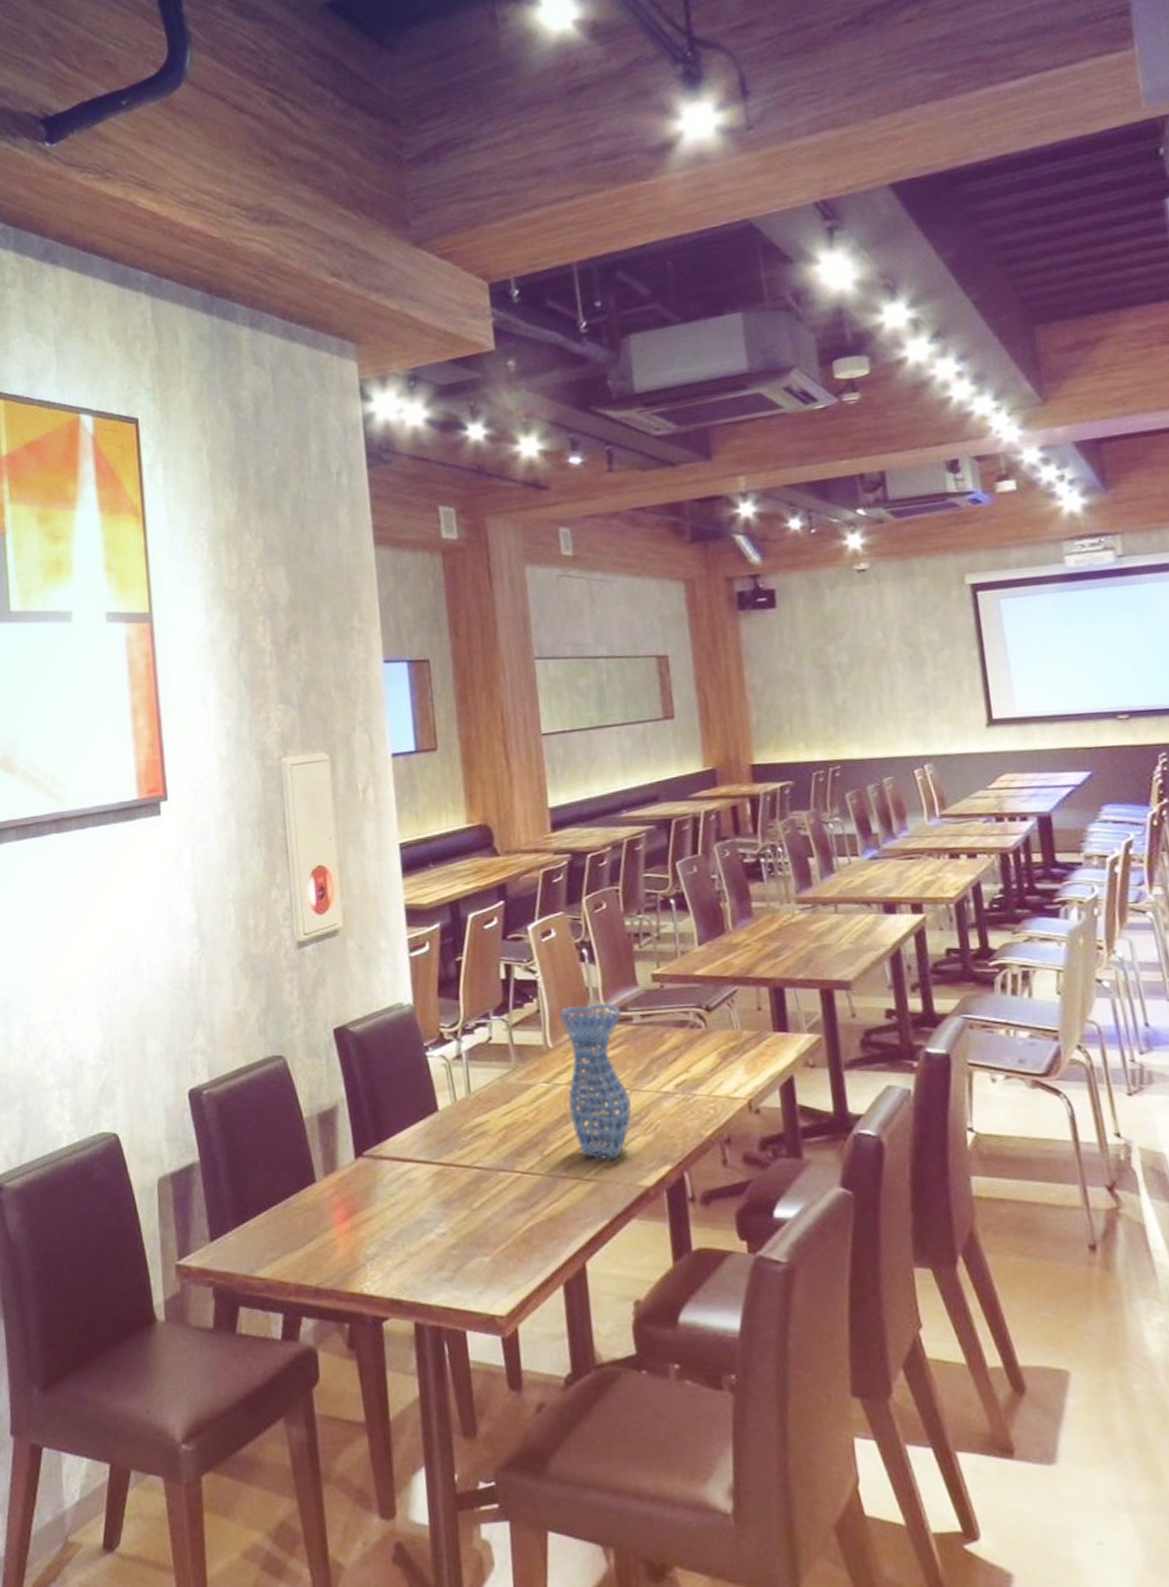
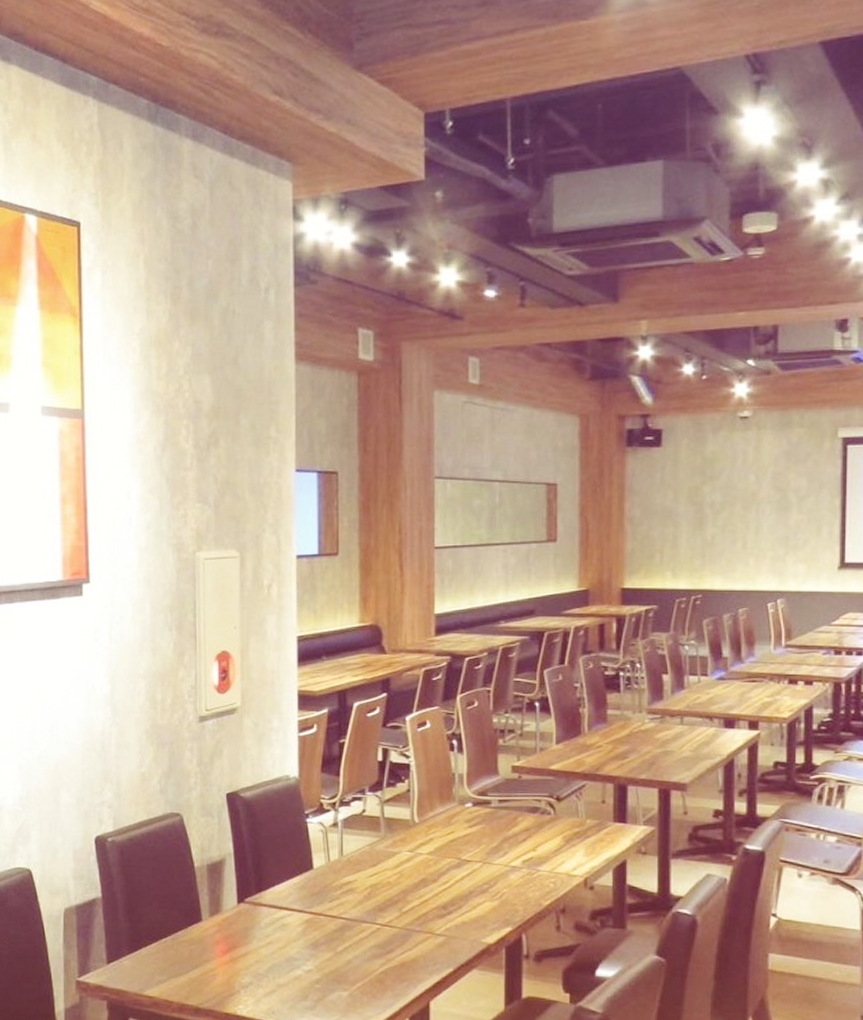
vase: present [560,1003,632,1161] -> none [428,787,482,920]

